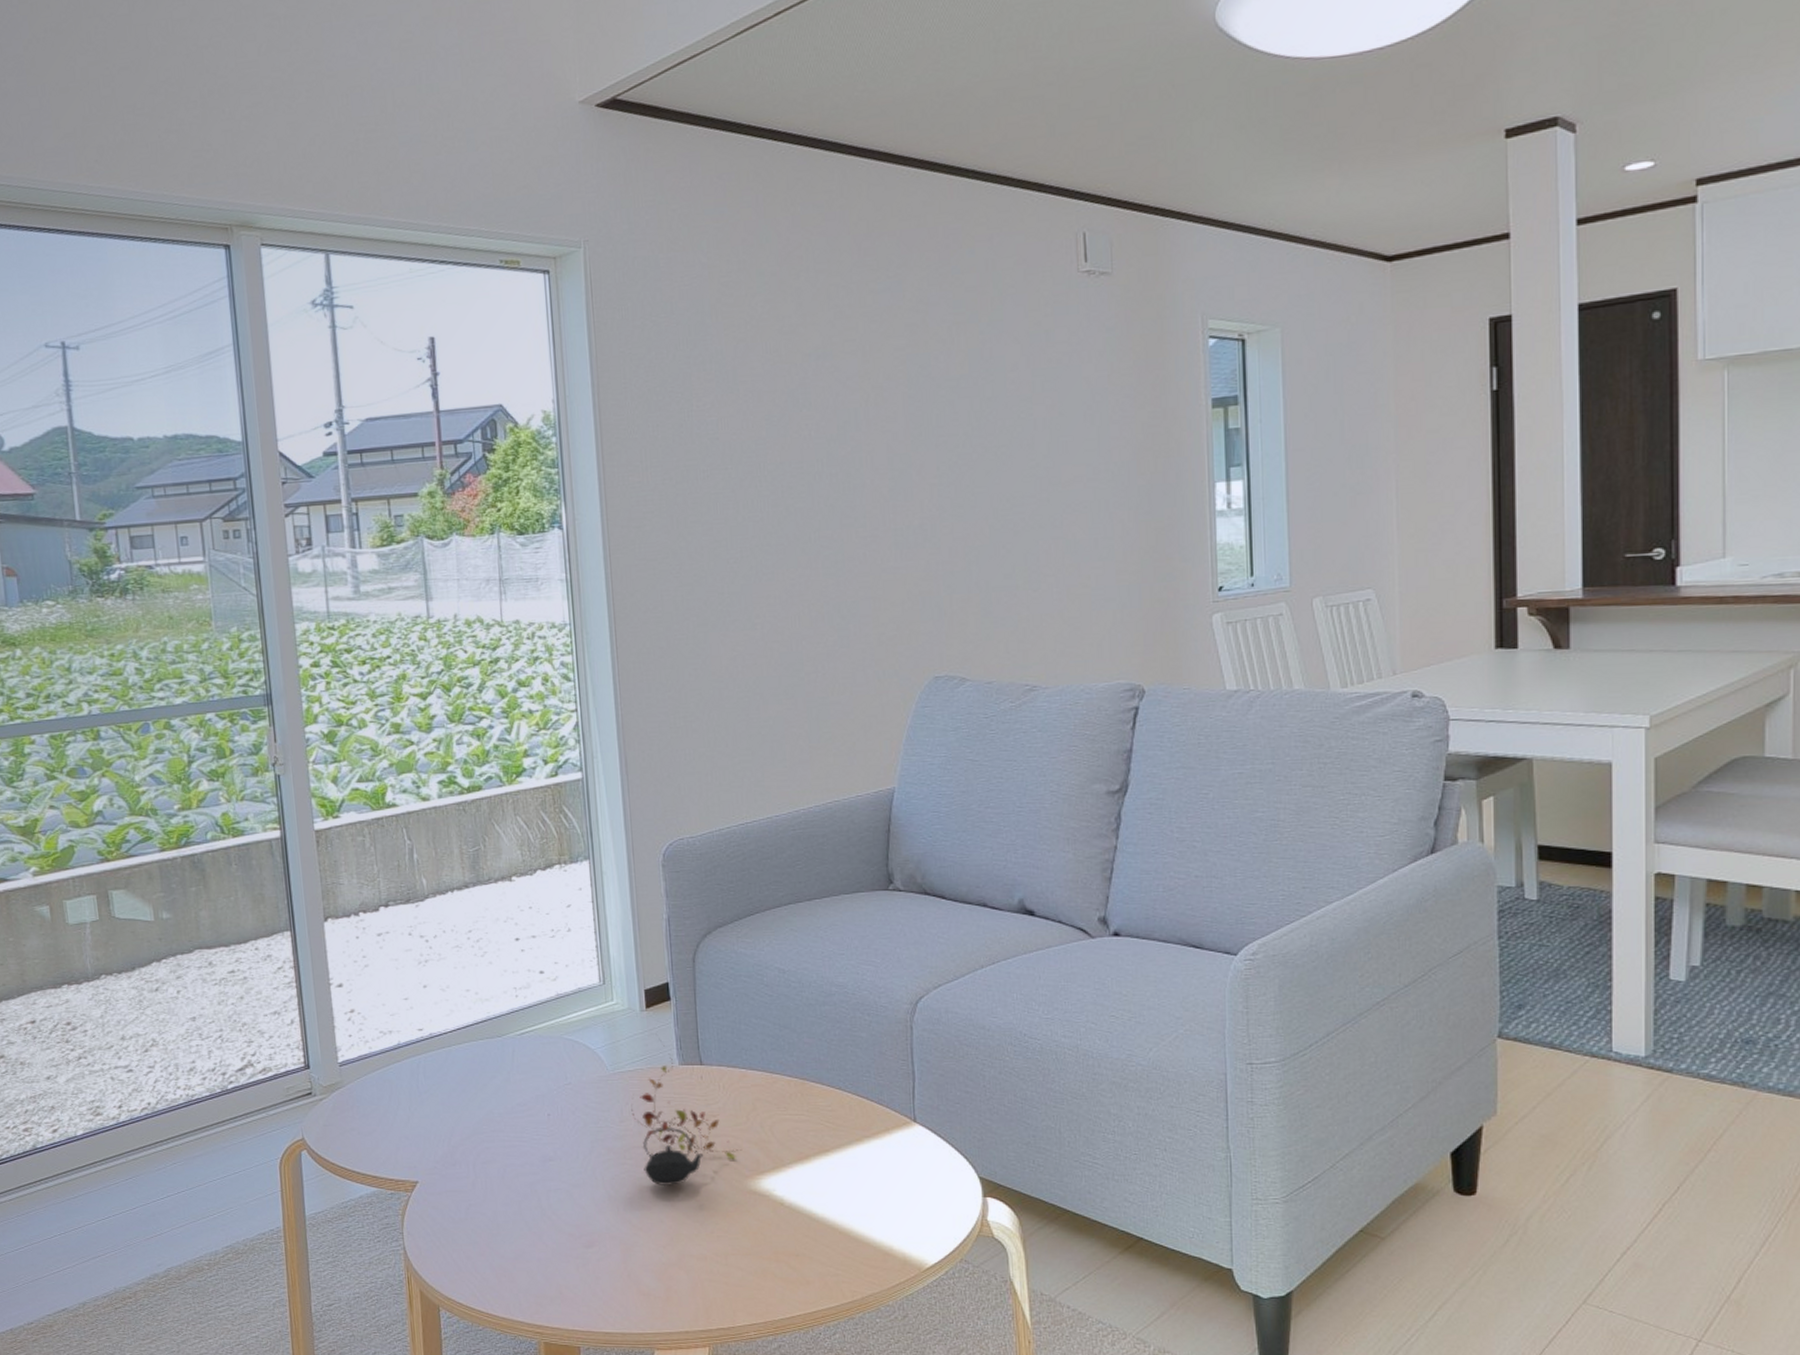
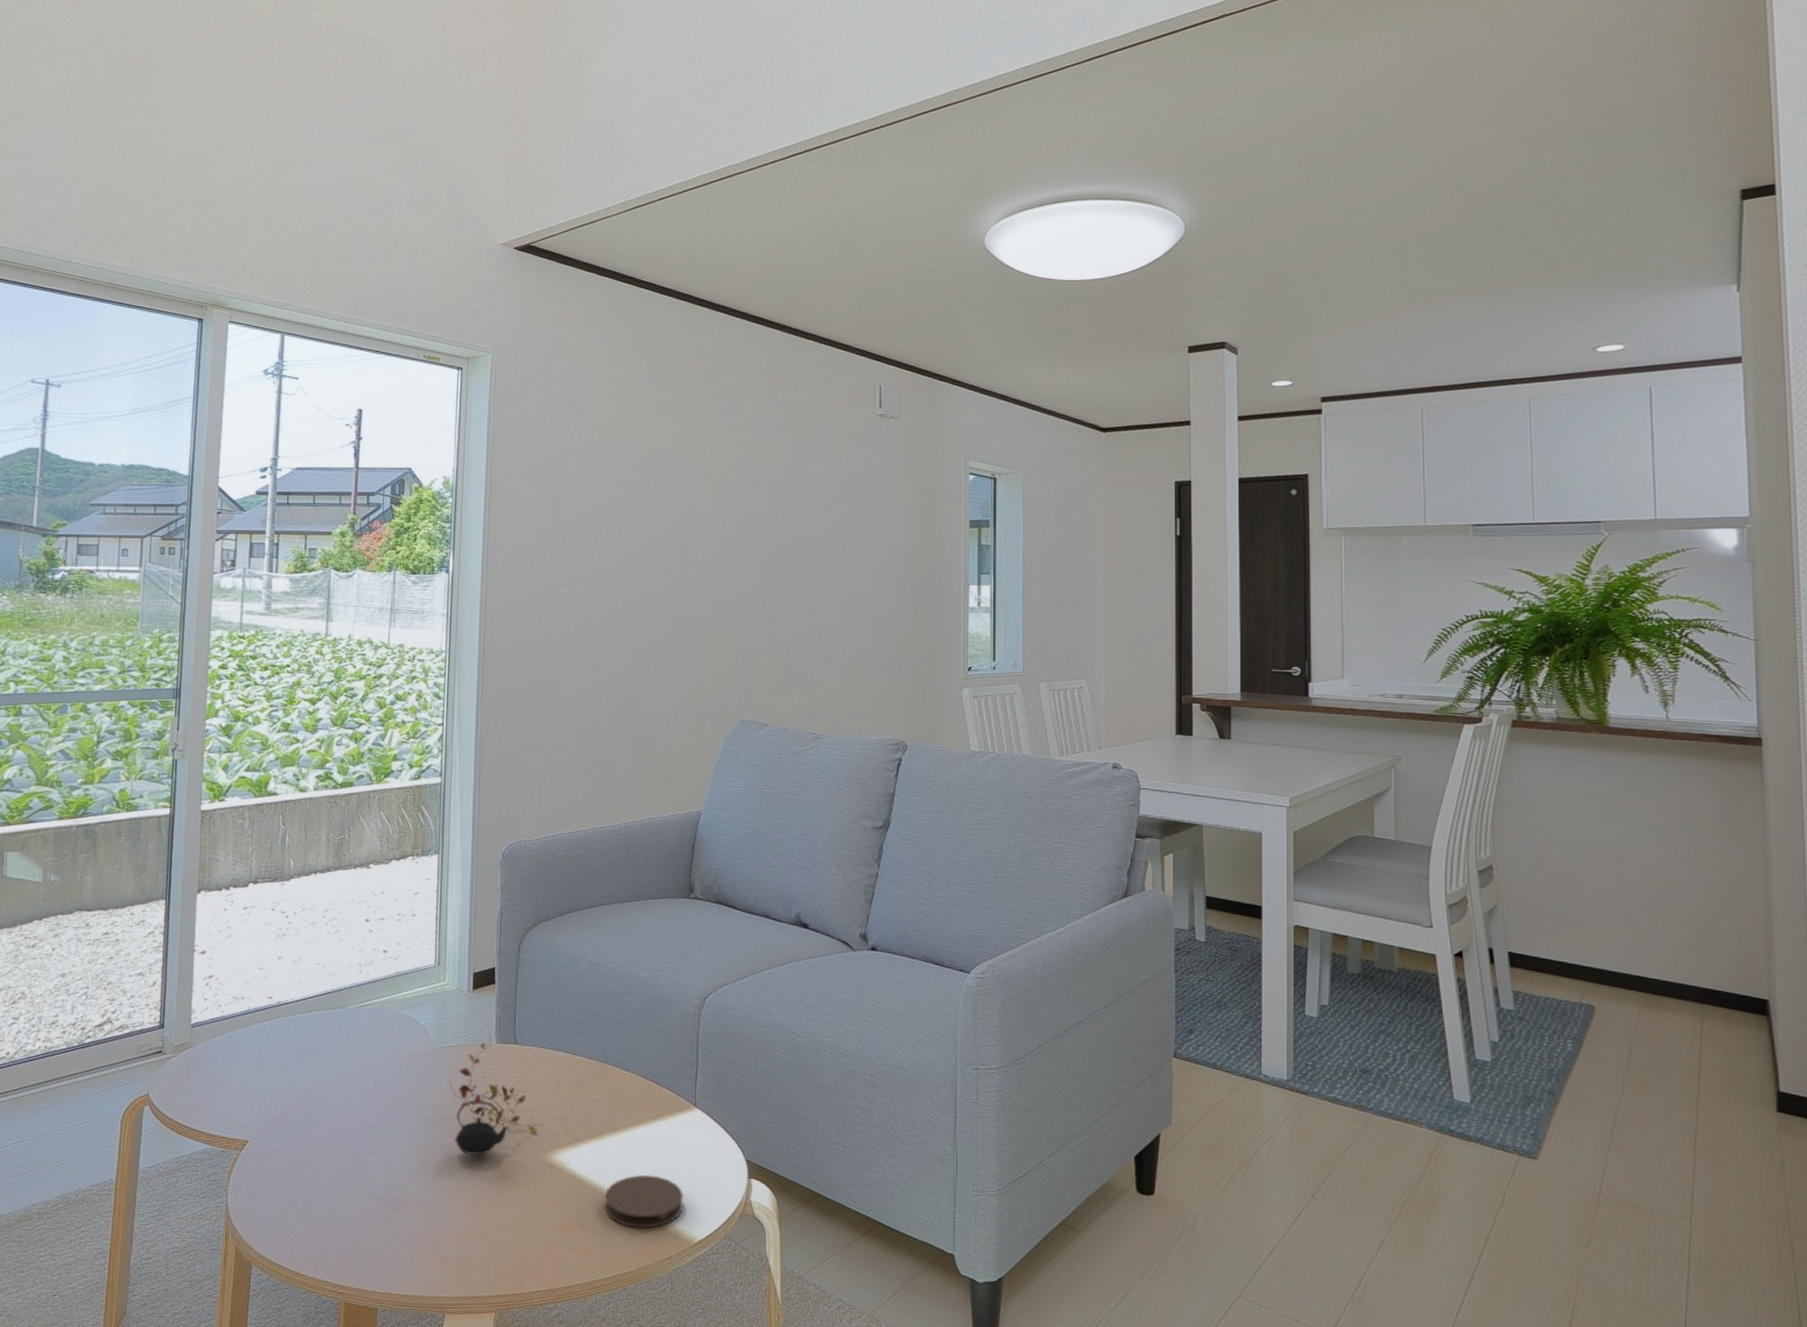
coaster: none [820,1198,910,1255] -> present [605,1174,683,1229]

